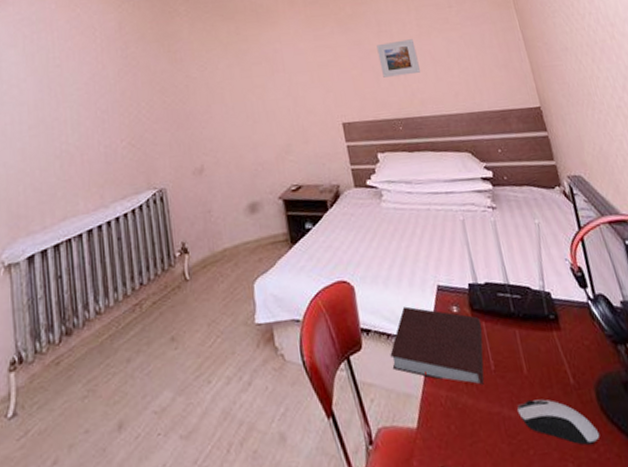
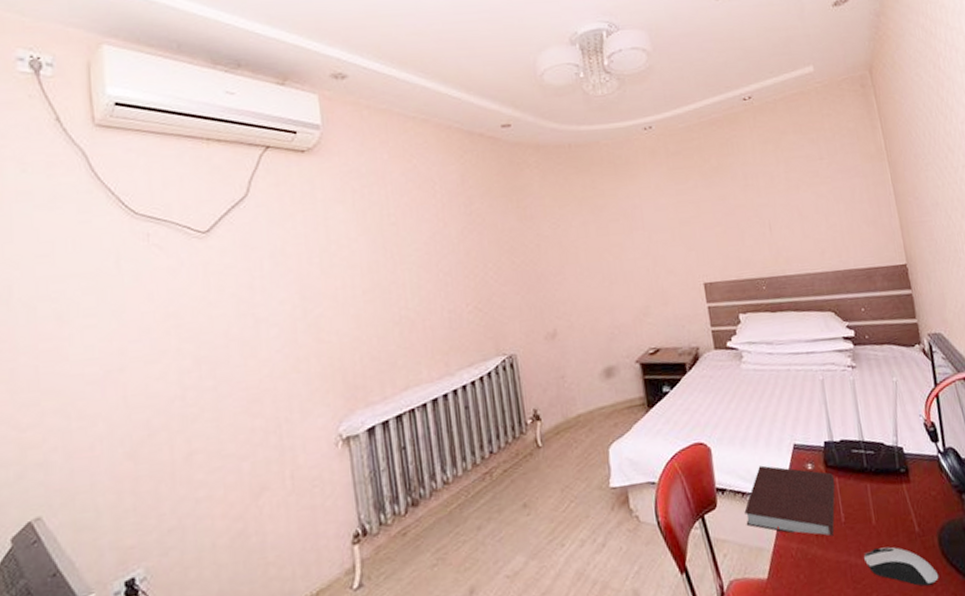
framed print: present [376,39,420,78] -> none [742,193,787,235]

